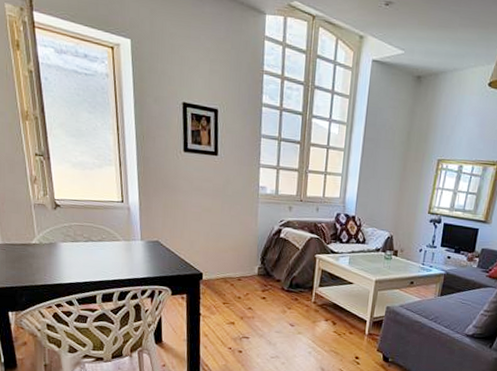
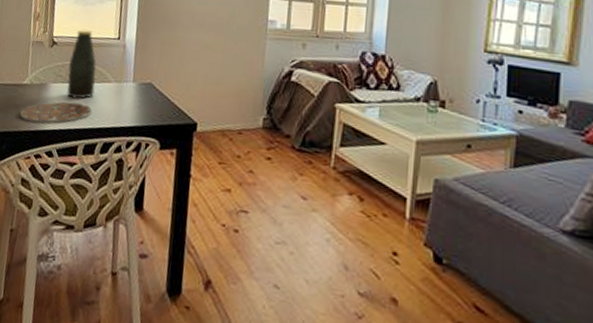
plate: none [35,258,105,278] -> present [20,101,92,123]
bottle: none [76,193,105,256] -> present [67,30,97,99]

